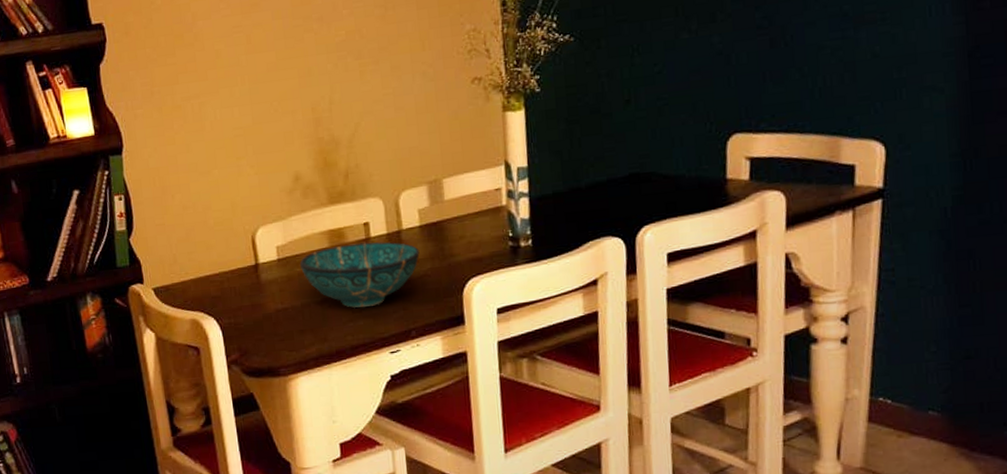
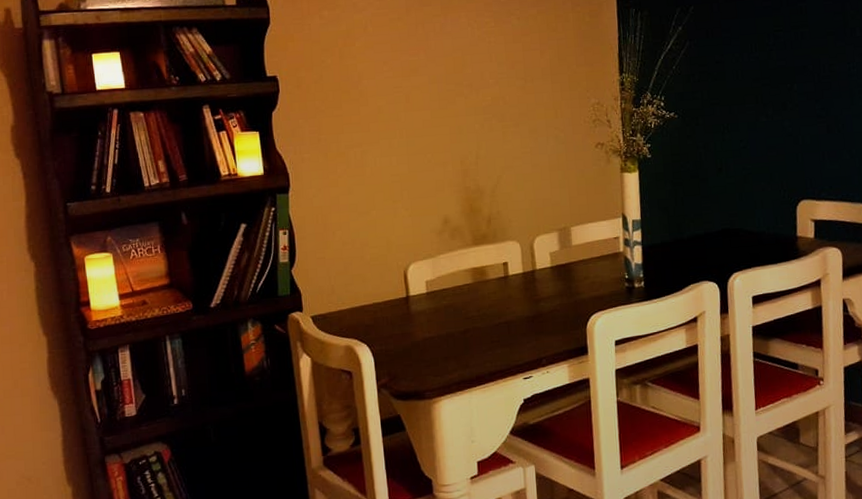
decorative bowl: present [299,242,420,308] -> none [446,279,551,338]

